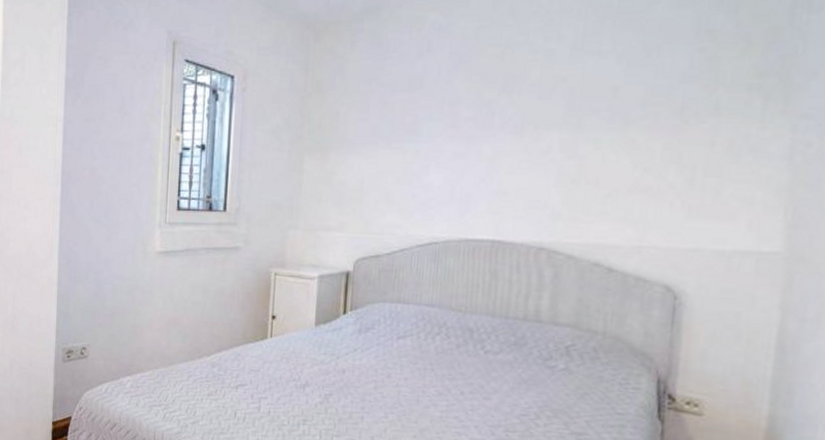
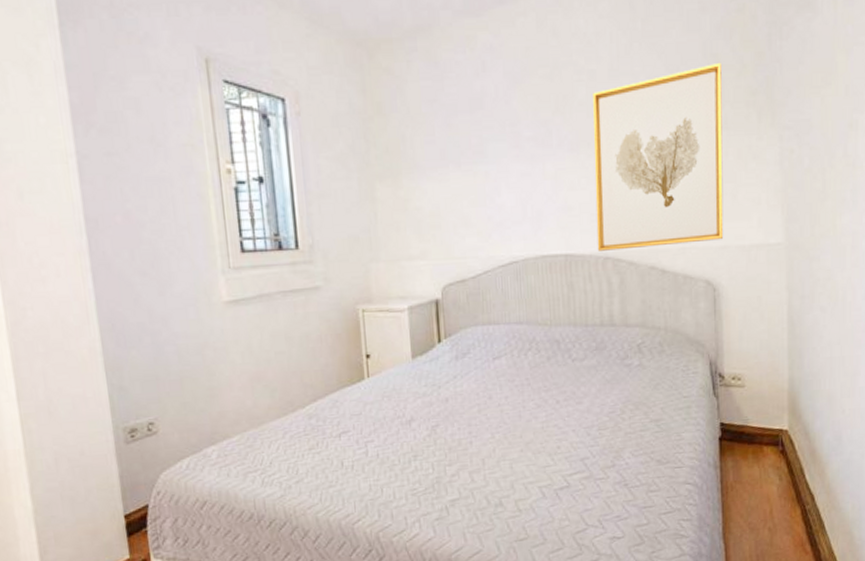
wall art: none [531,39,719,242] -> present [593,62,724,251]

